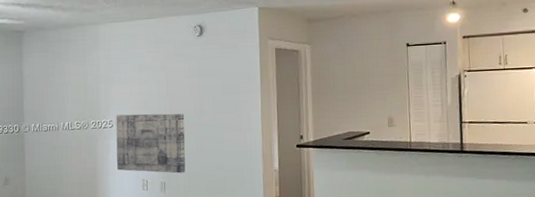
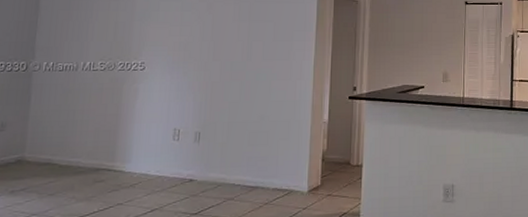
wall art: present [116,113,186,174] -> none [145,56,230,123]

